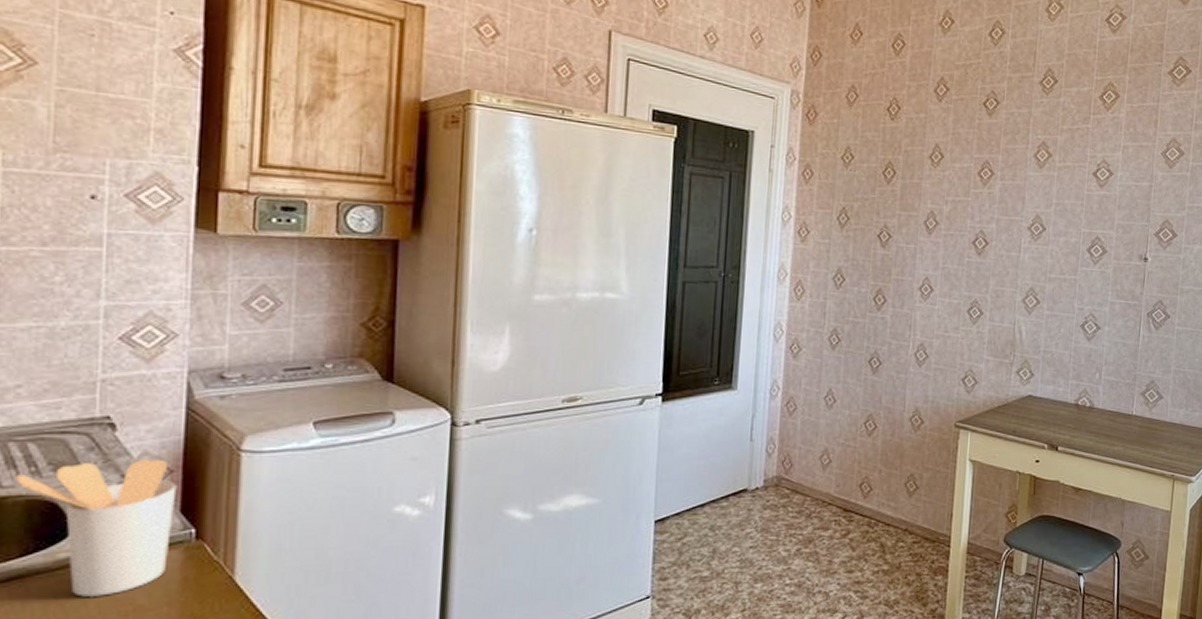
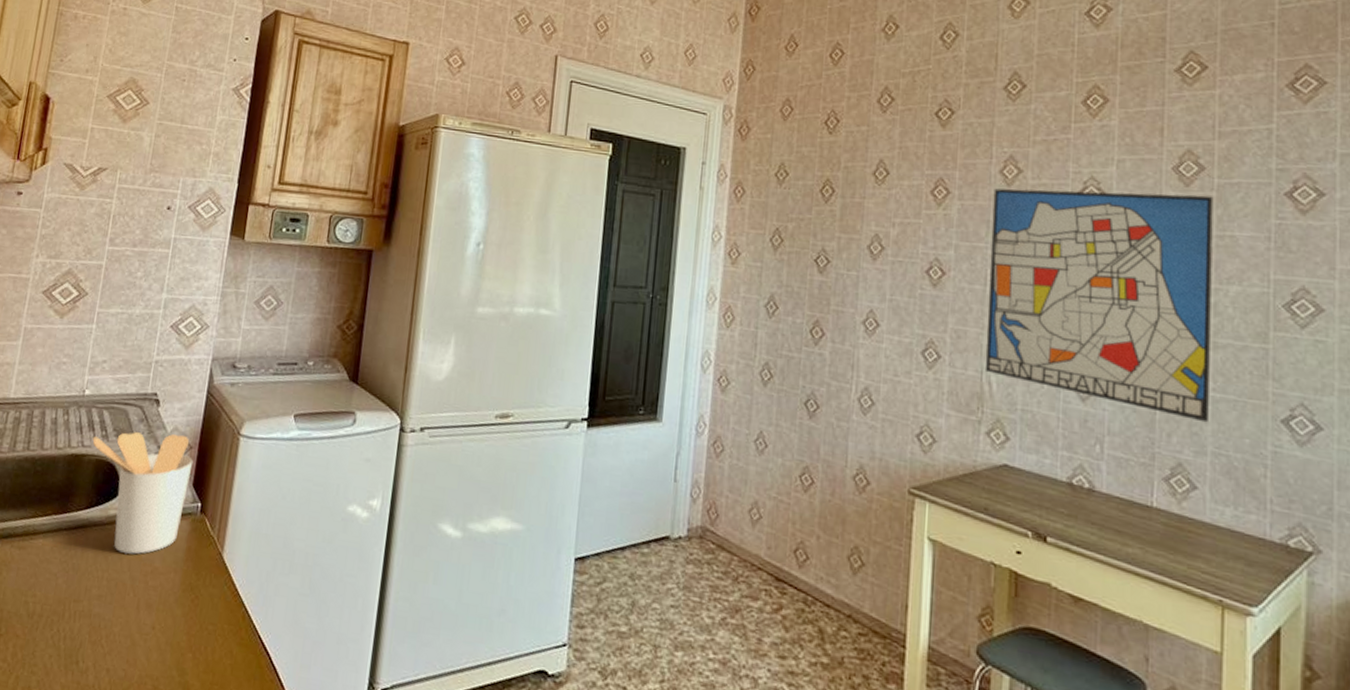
wall art: none [1017,170,1188,349] -> present [985,188,1214,423]

